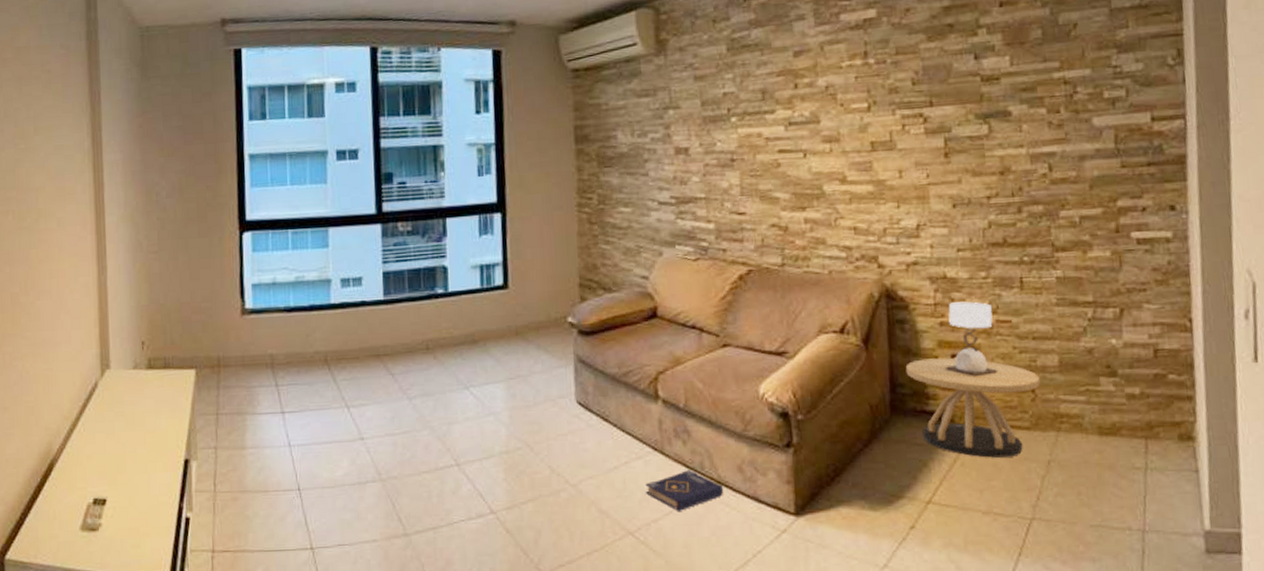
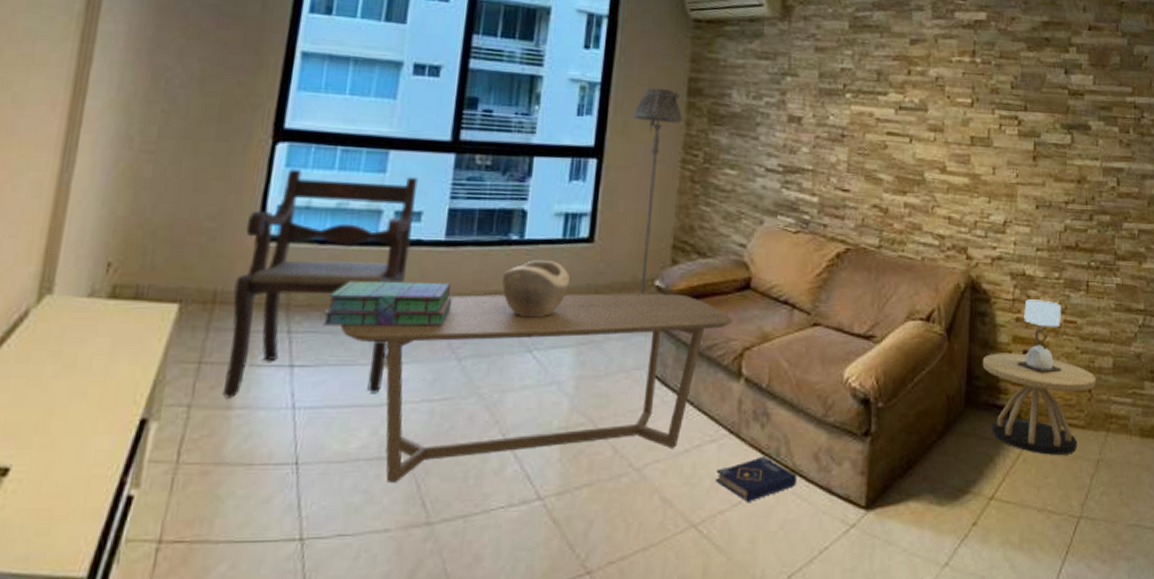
armchair: none [231,248,358,441] -> present [222,169,418,399]
stack of books: none [300,335,398,379] -> present [322,281,453,327]
coffee table: none [313,327,644,504] -> present [340,293,733,484]
decorative bowl: none [435,308,493,359] -> present [502,260,571,318]
floor lamp: none [527,139,573,332] -> present [633,87,682,296]

